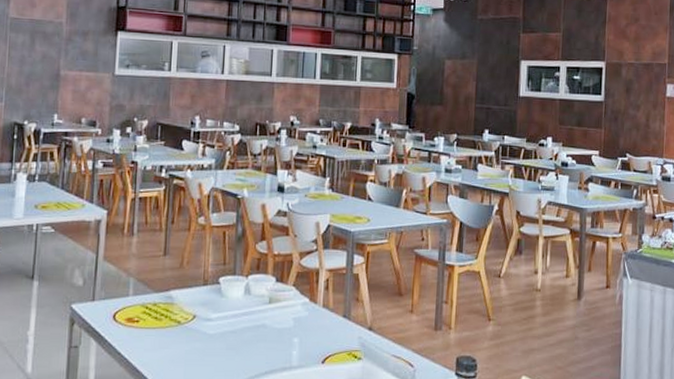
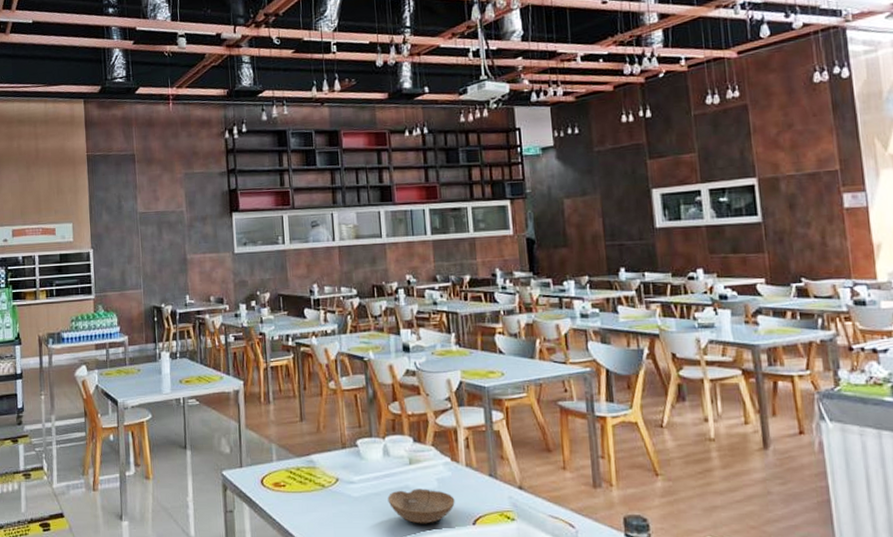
bowl: none [243,327,308,362] -> present [387,489,455,524]

